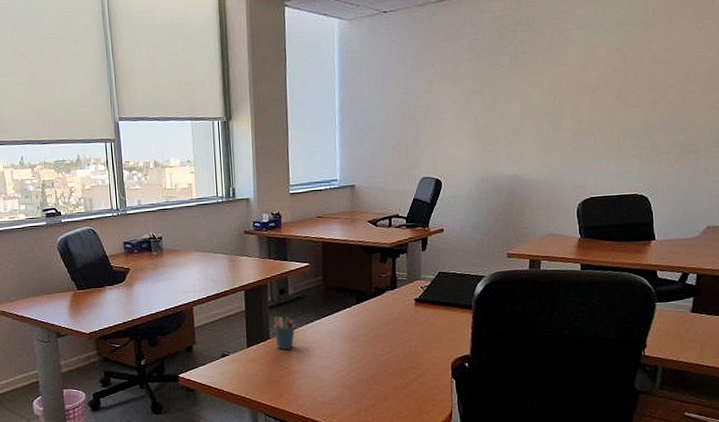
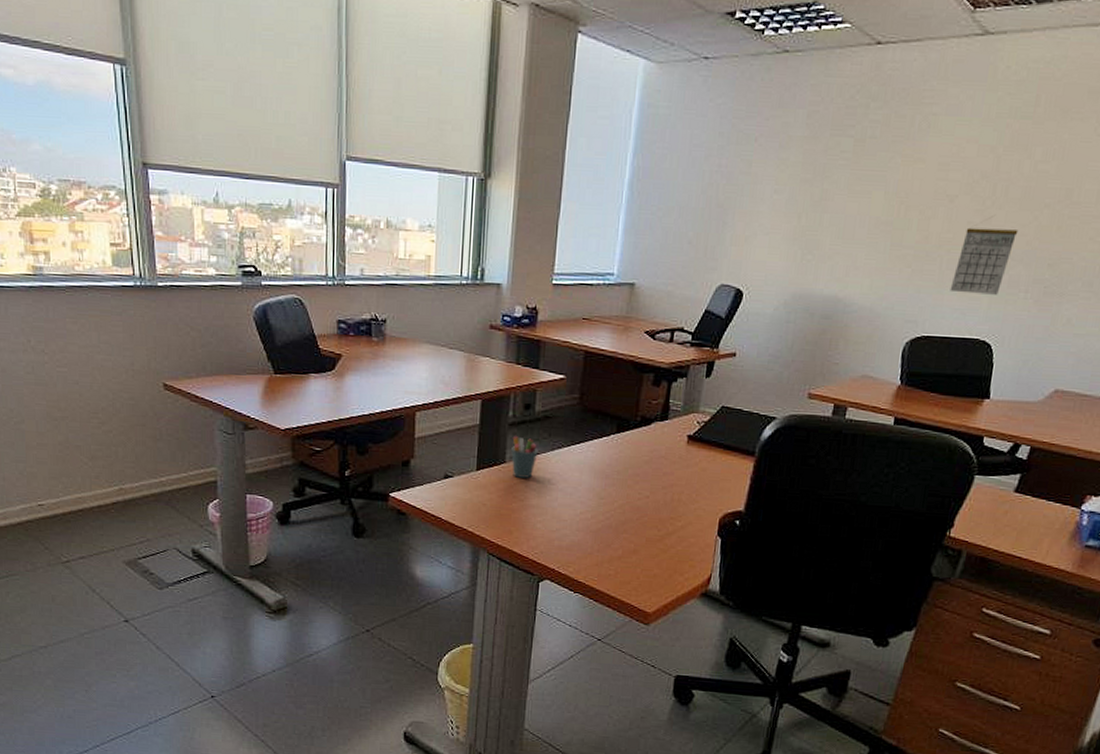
calendar: none [606,99,652,161] -> present [950,216,1019,295]

